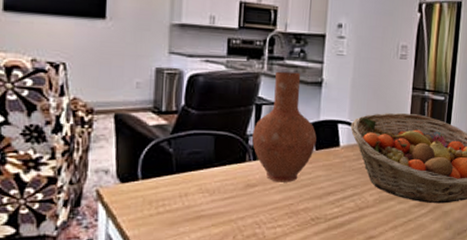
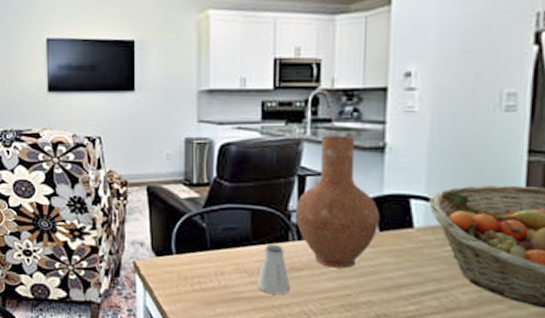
saltshaker: none [217,165,246,210] -> present [257,244,291,295]

